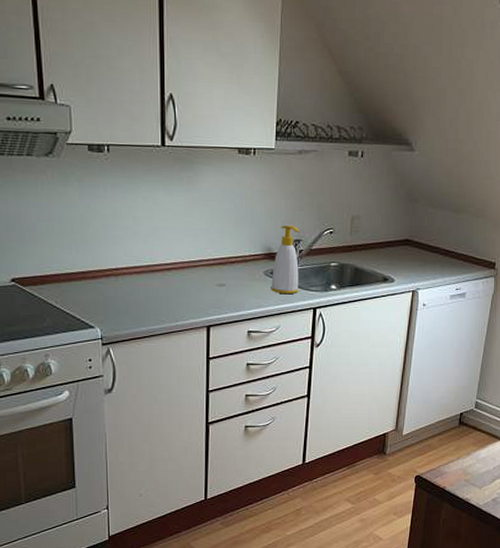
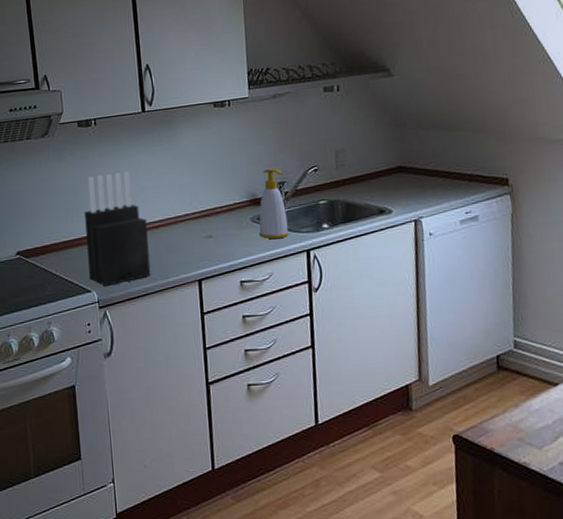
knife block: none [91,207,159,323] -> present [84,171,151,286]

